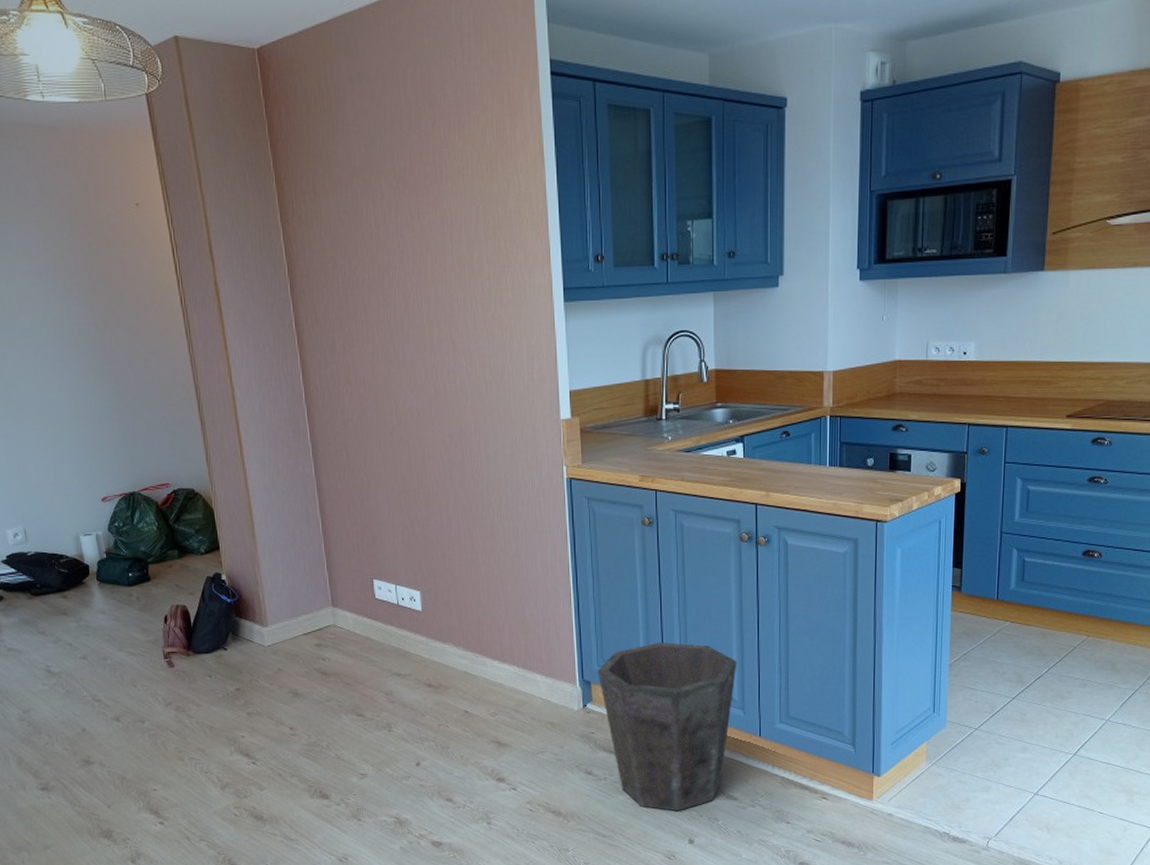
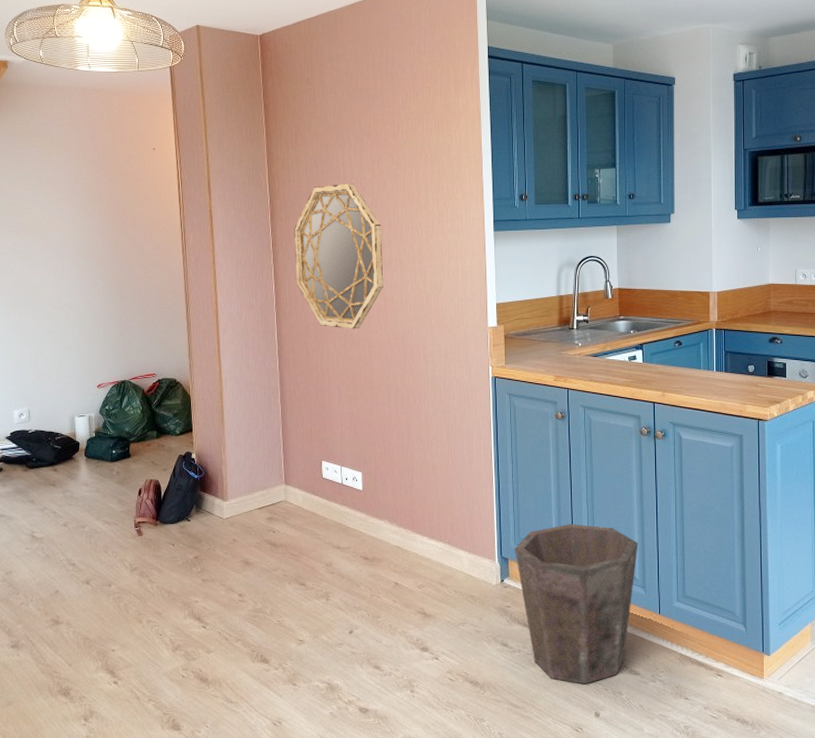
home mirror: none [320,245,434,426] -> present [294,183,384,329]

